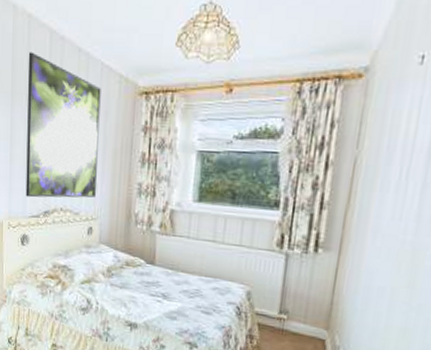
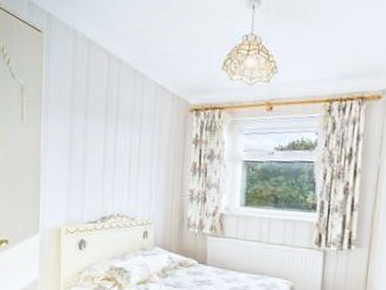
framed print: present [25,52,101,198] -> none [83,72,155,205]

